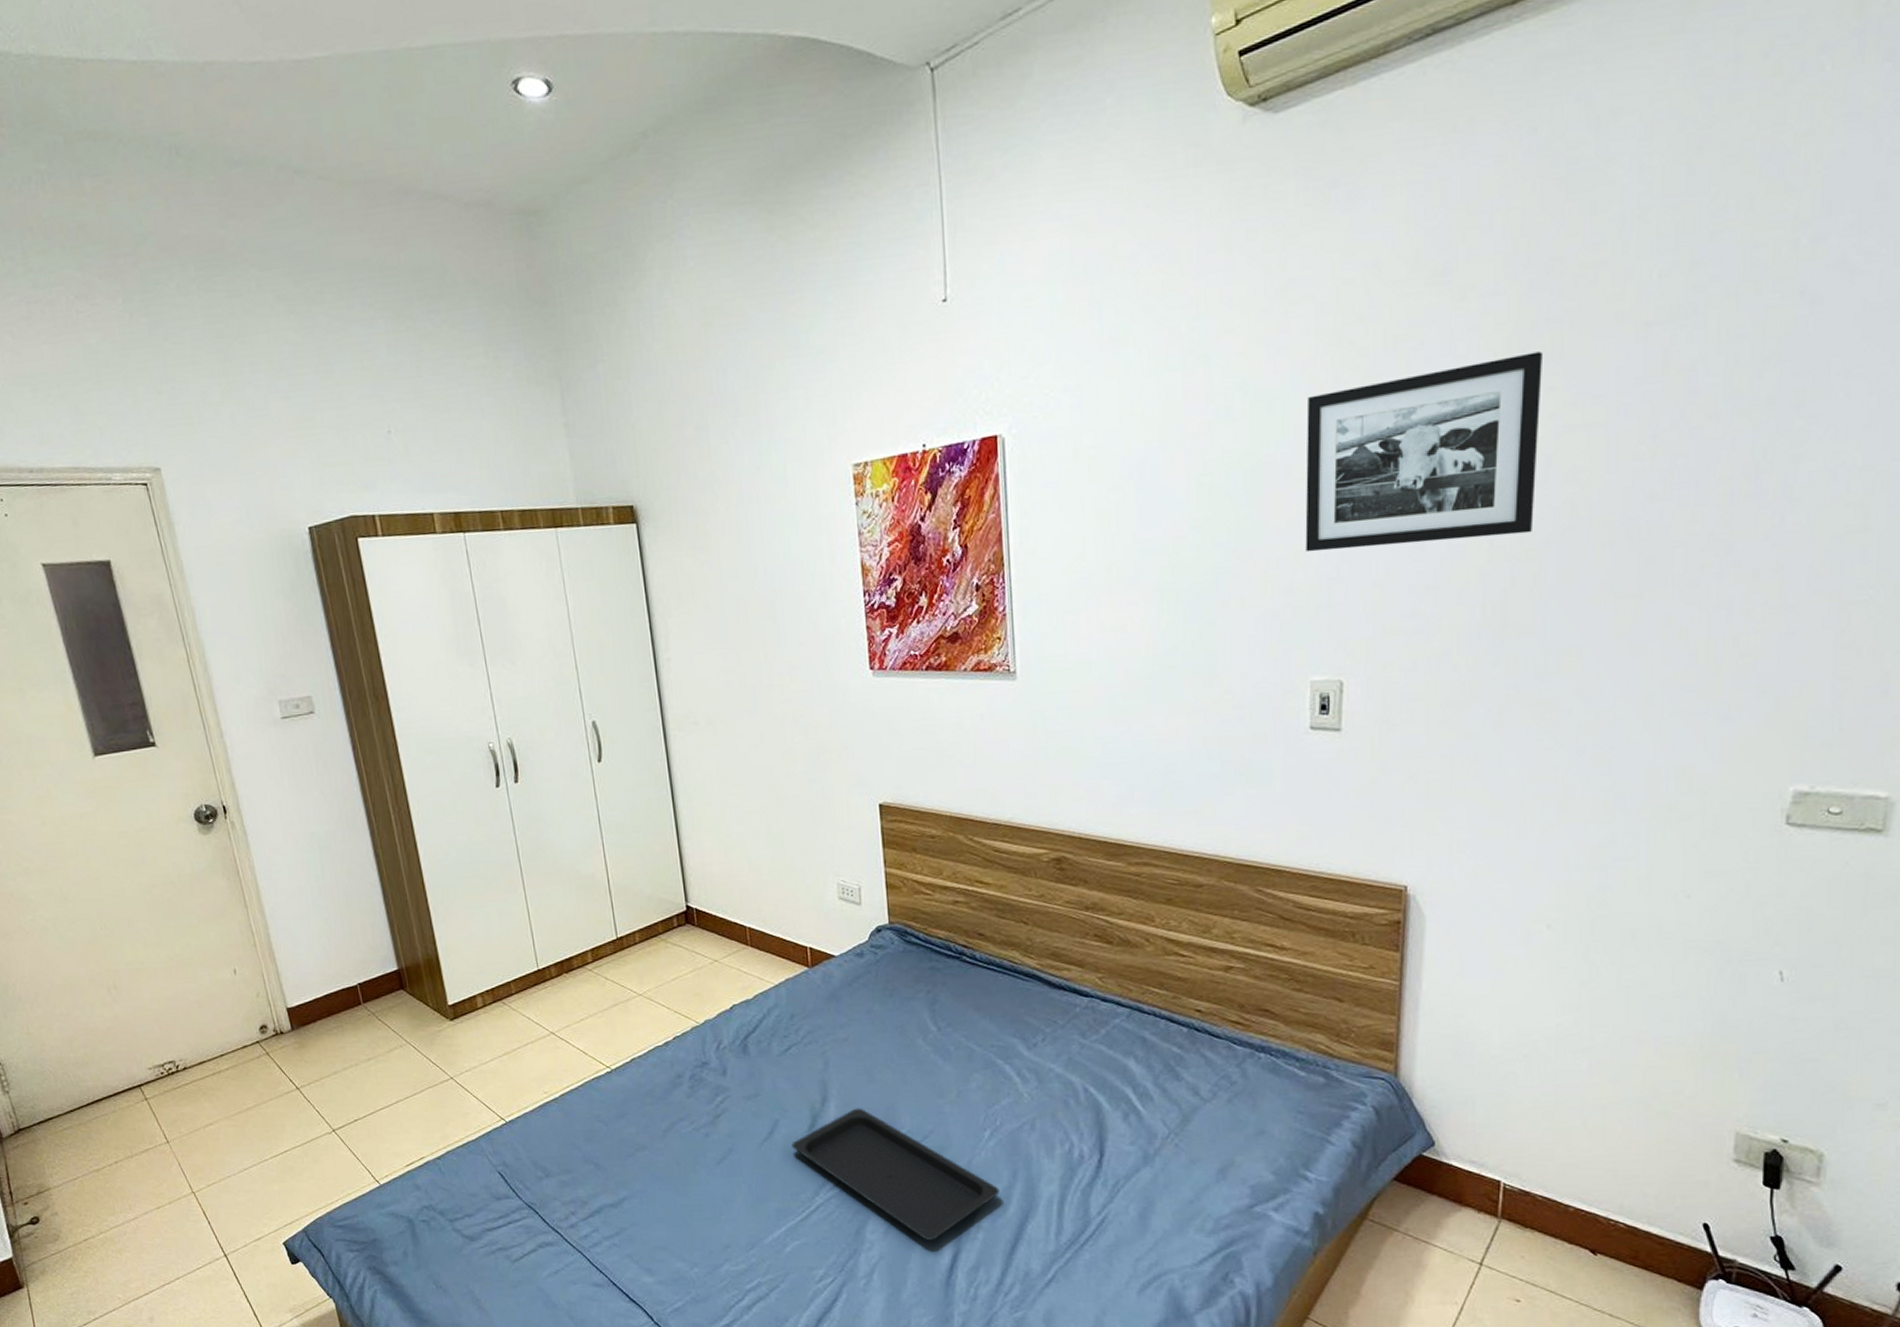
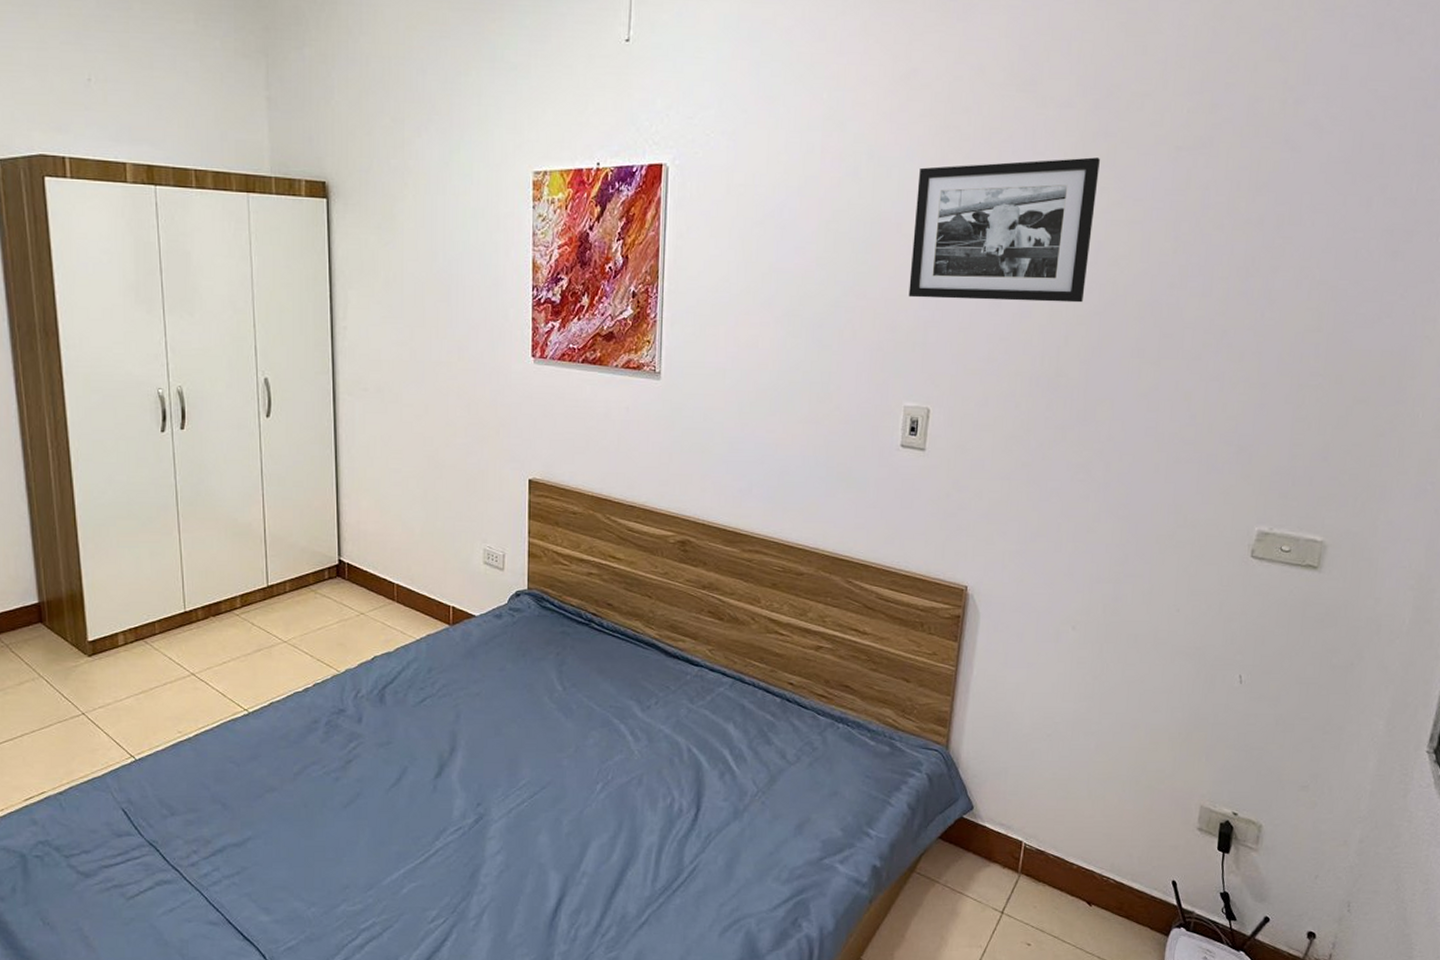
serving tray: present [791,1108,1000,1240] -> none [418,758,606,884]

